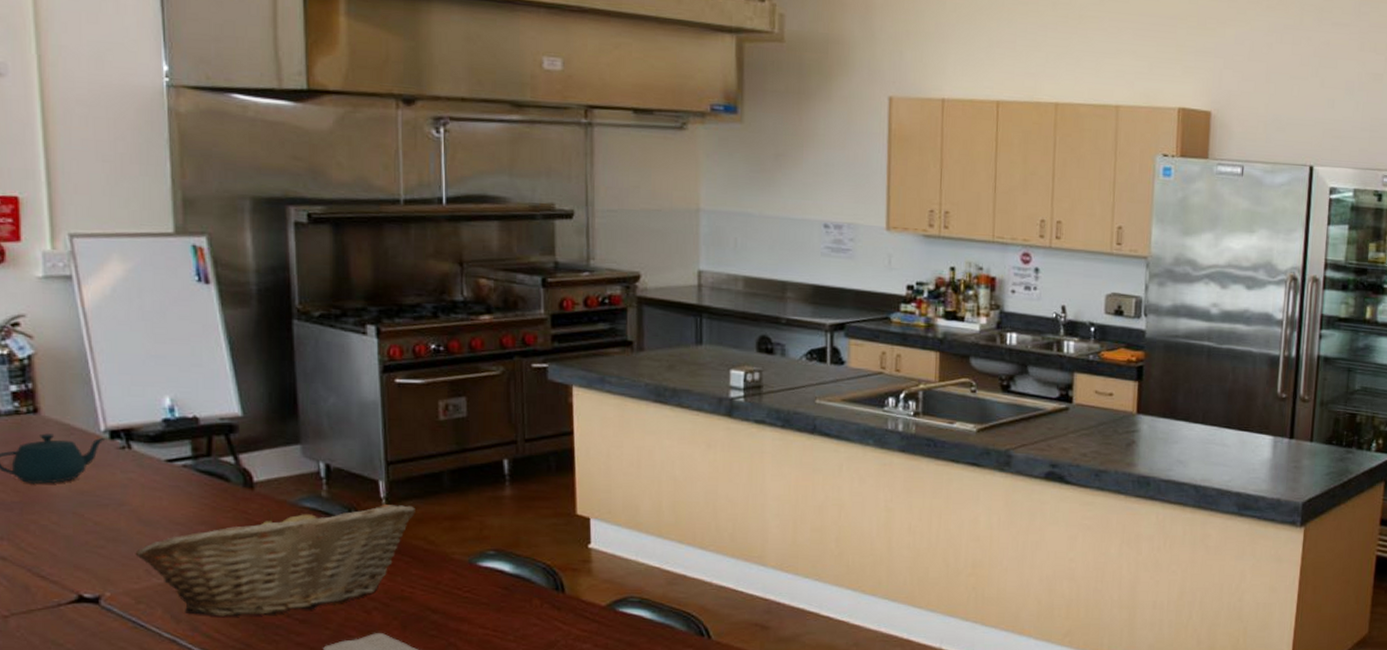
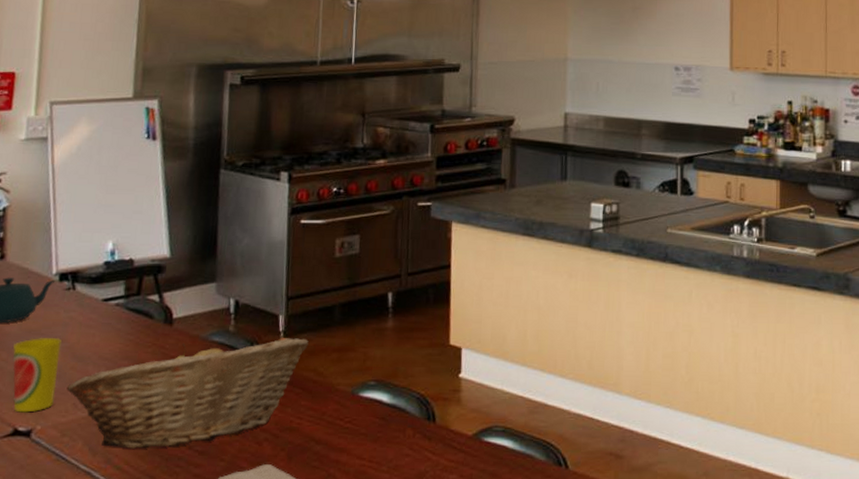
cup: none [64,500,123,579] -> present [13,338,62,413]

